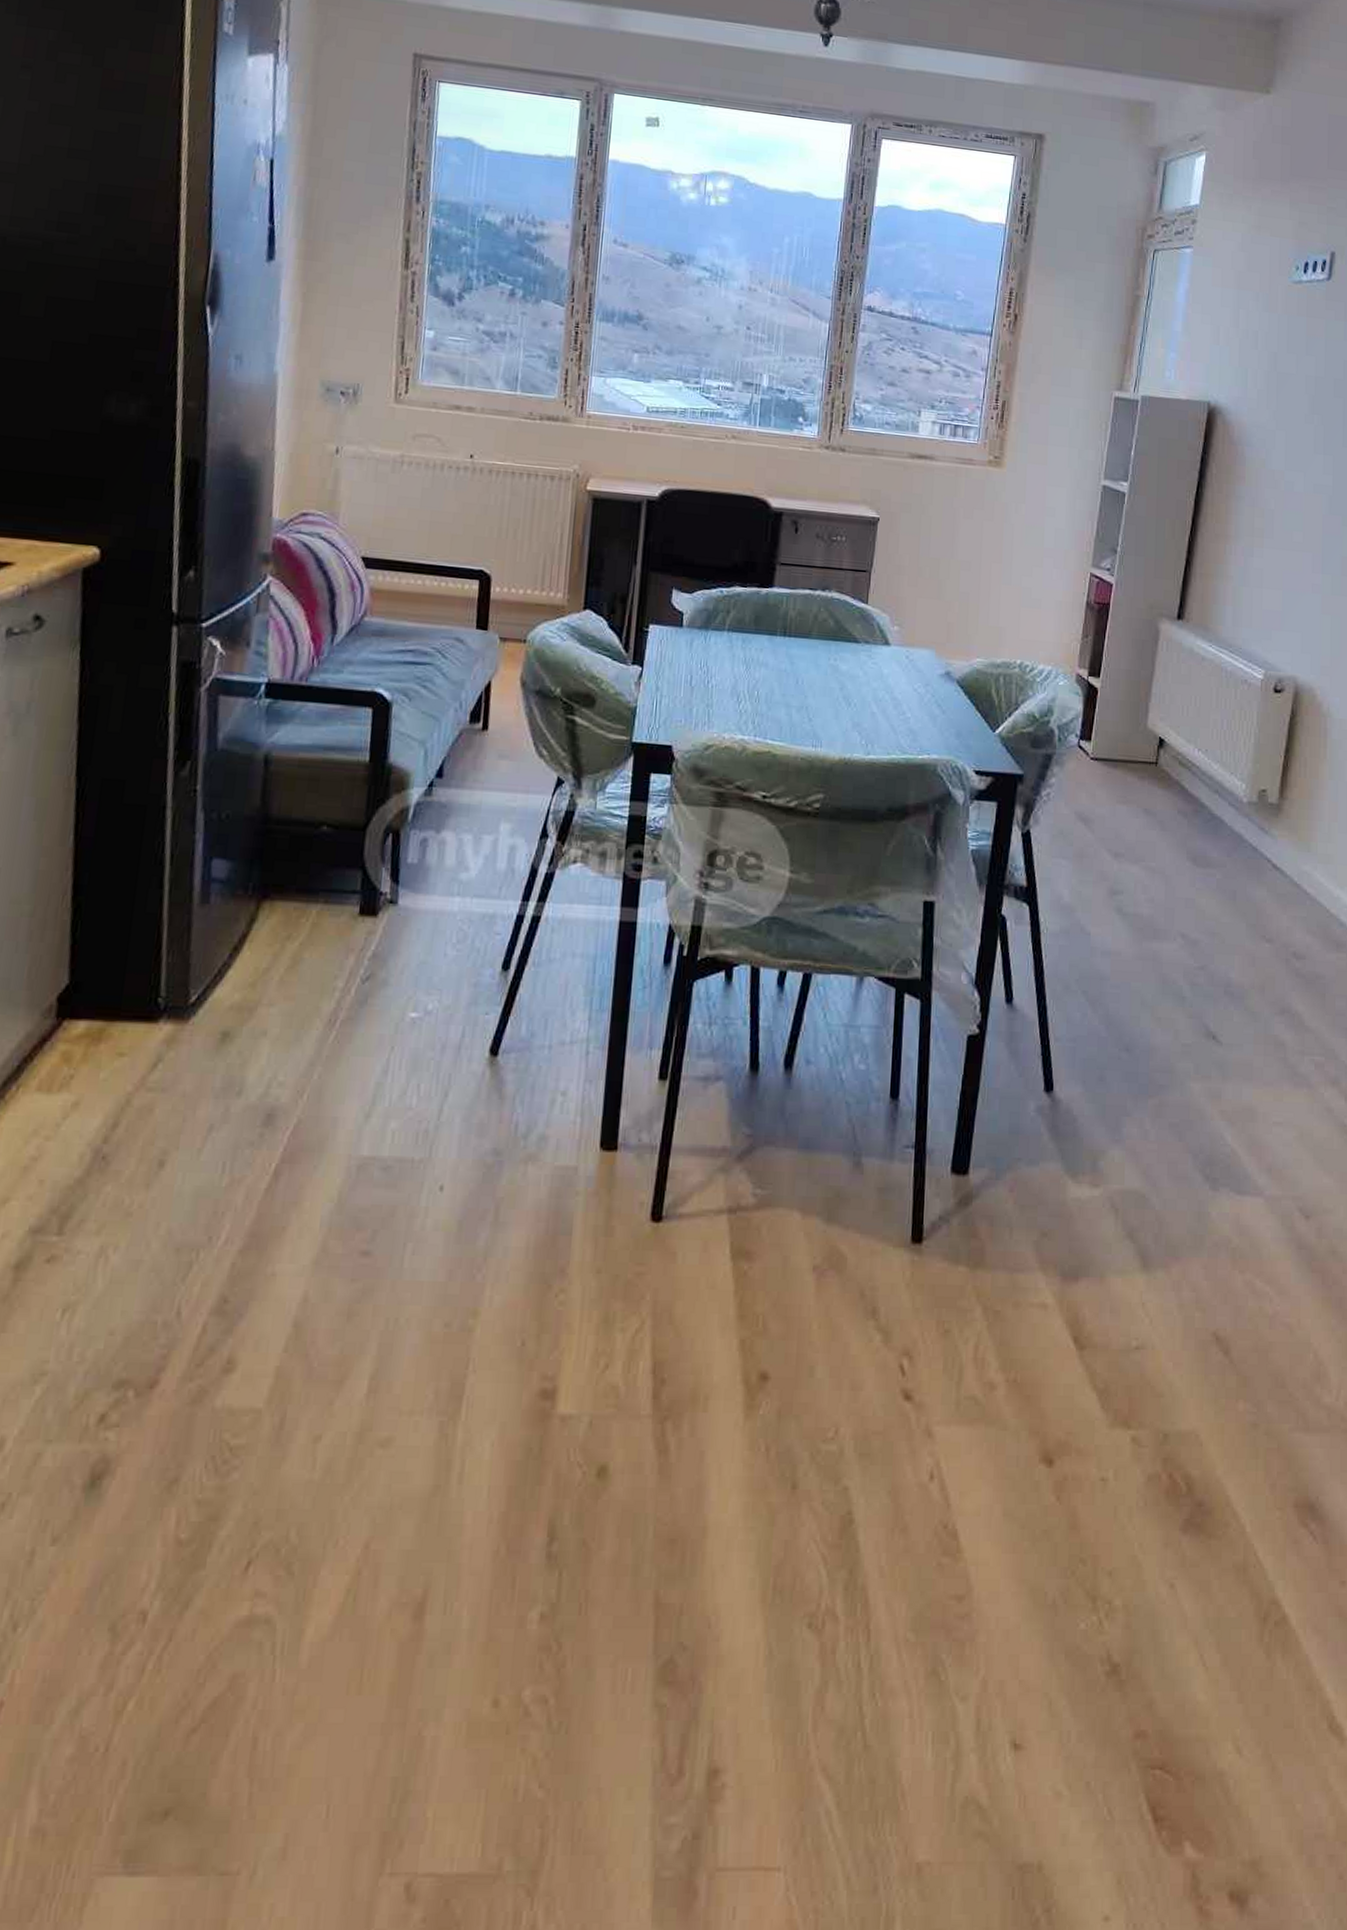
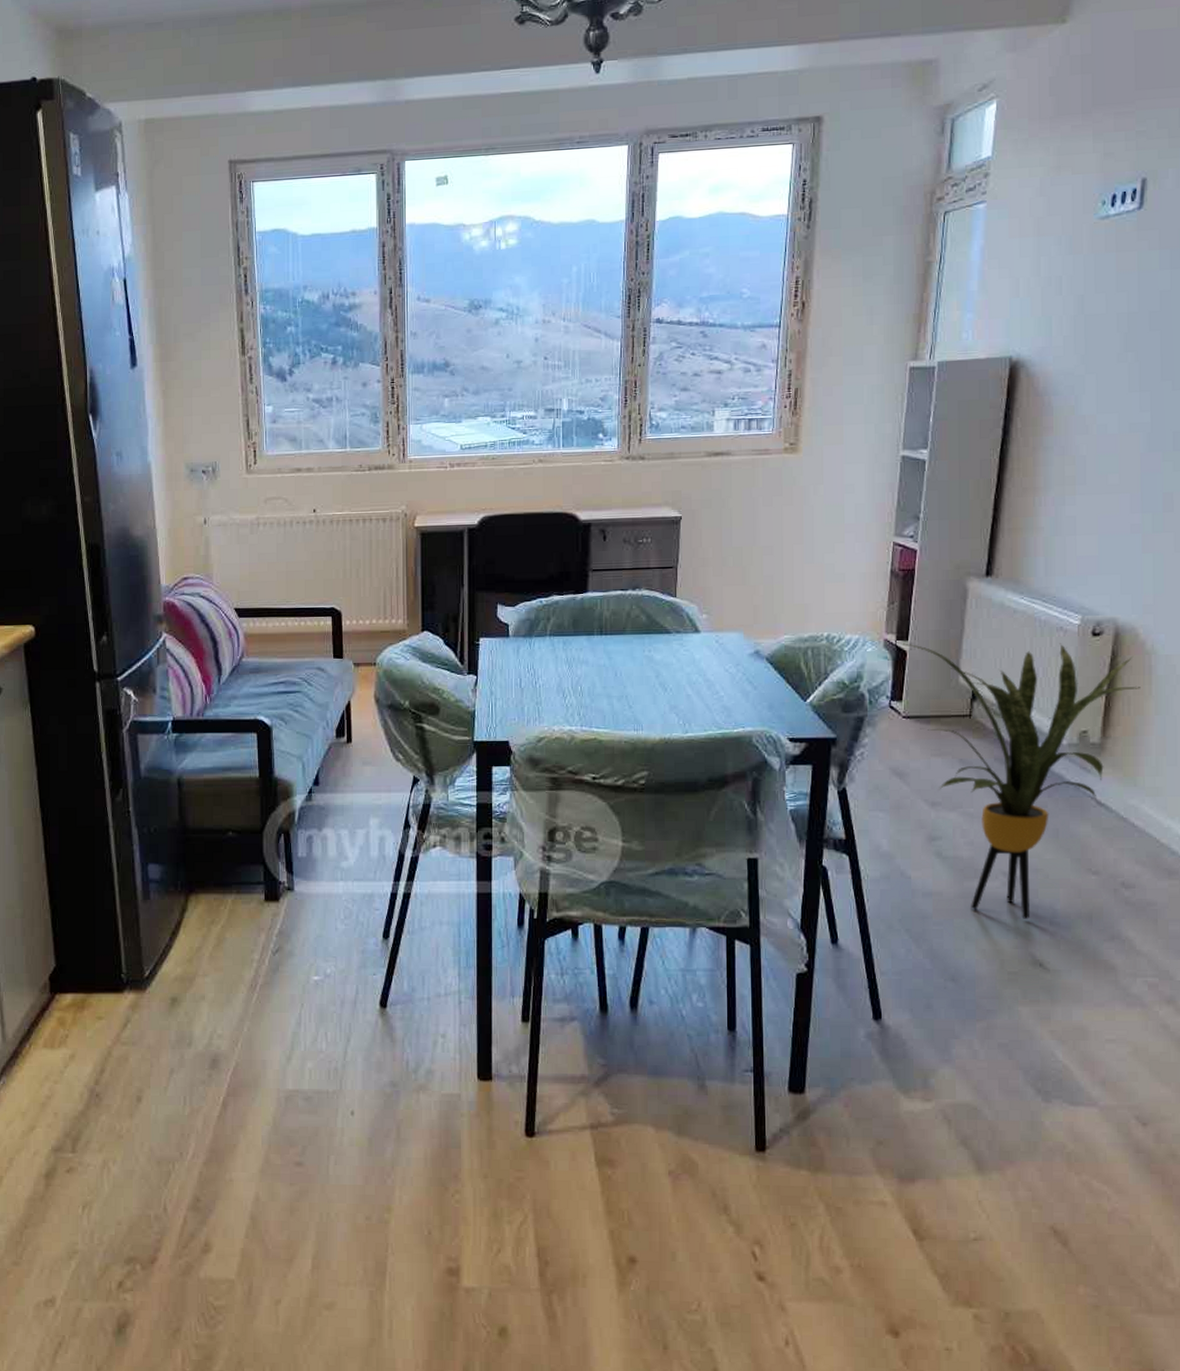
house plant: none [1088,678,1317,986] -> present [897,642,1141,919]

